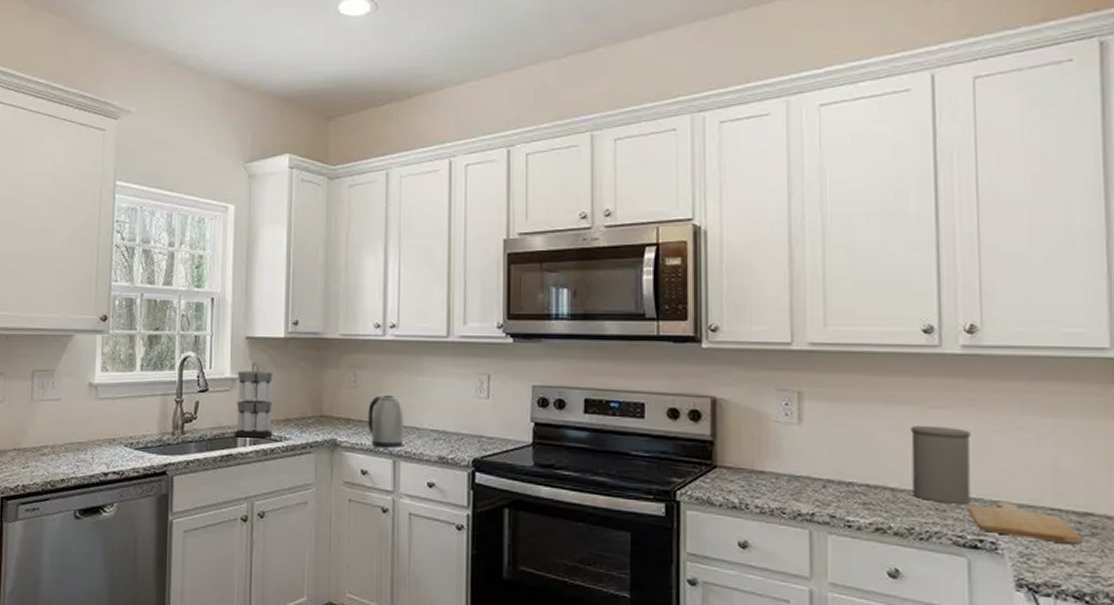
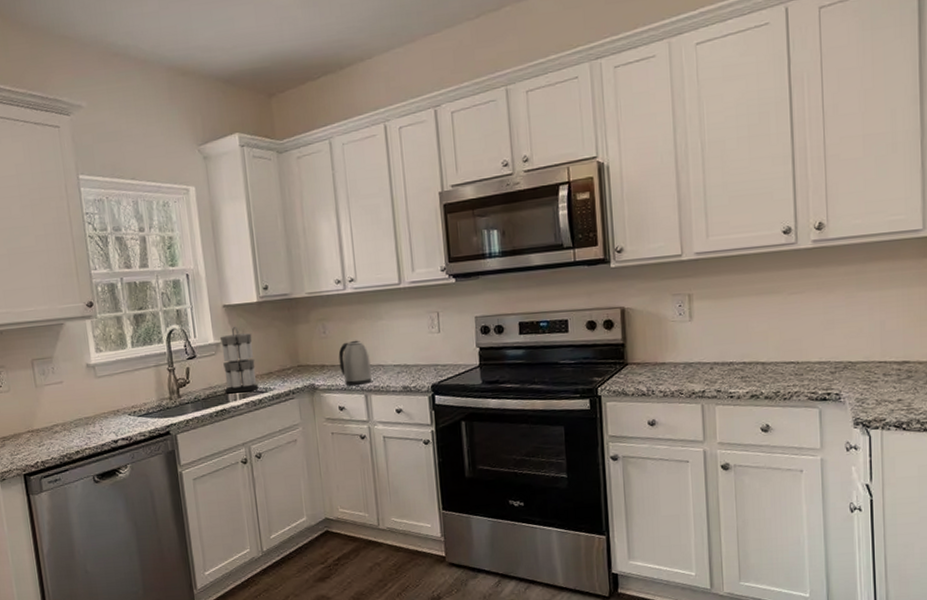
canister: present [911,426,971,504] -> none [775,308,821,369]
chopping board: present [967,502,1083,545] -> none [818,361,901,388]

